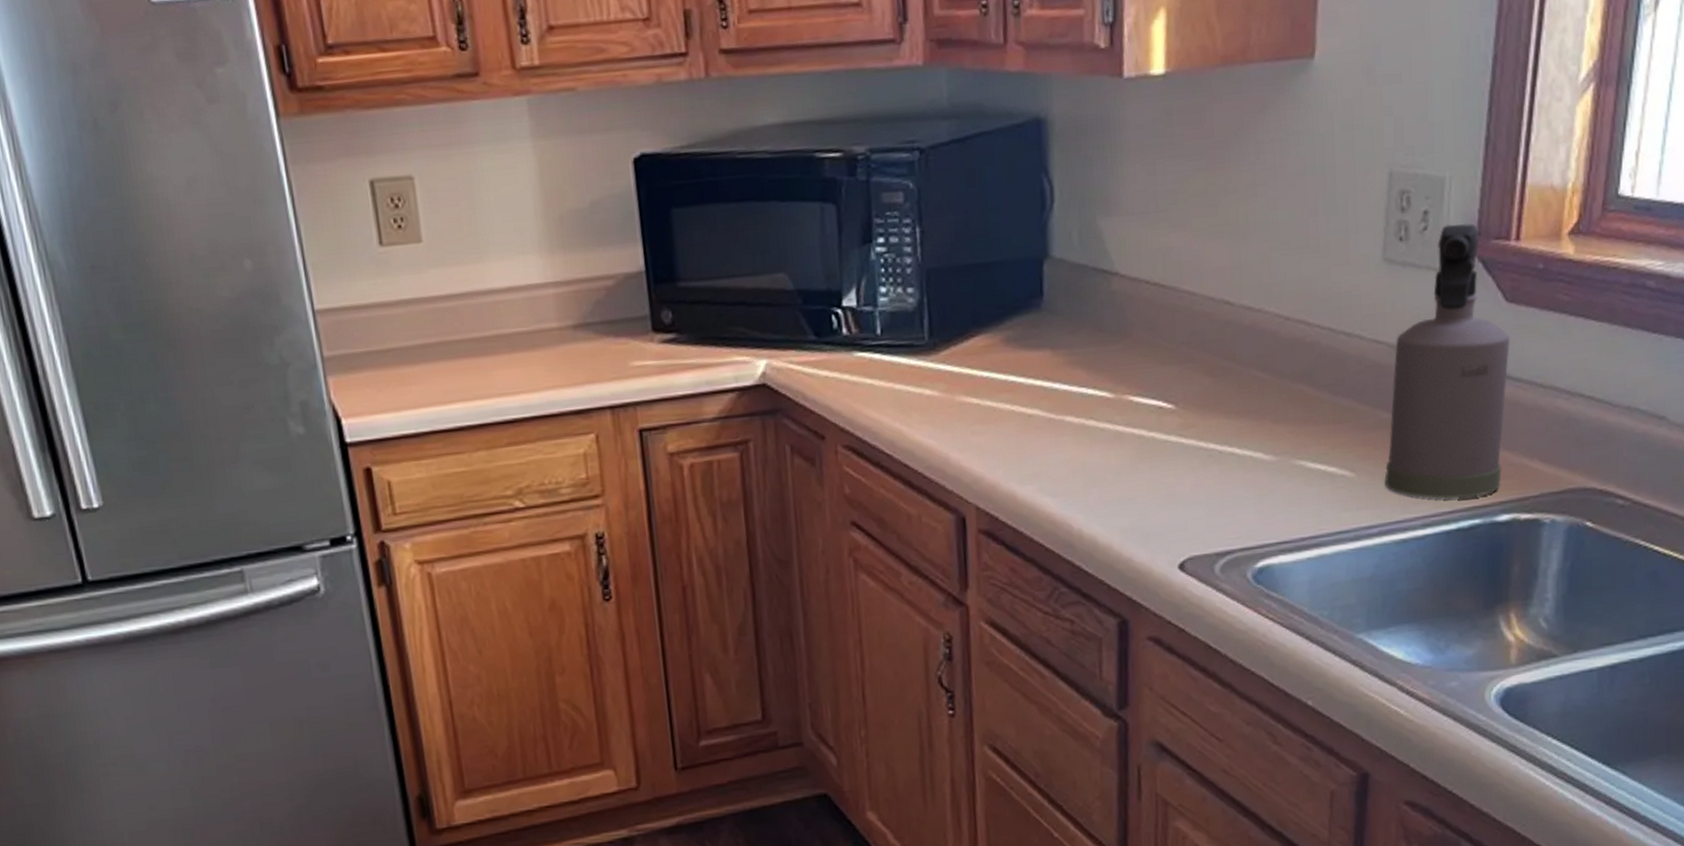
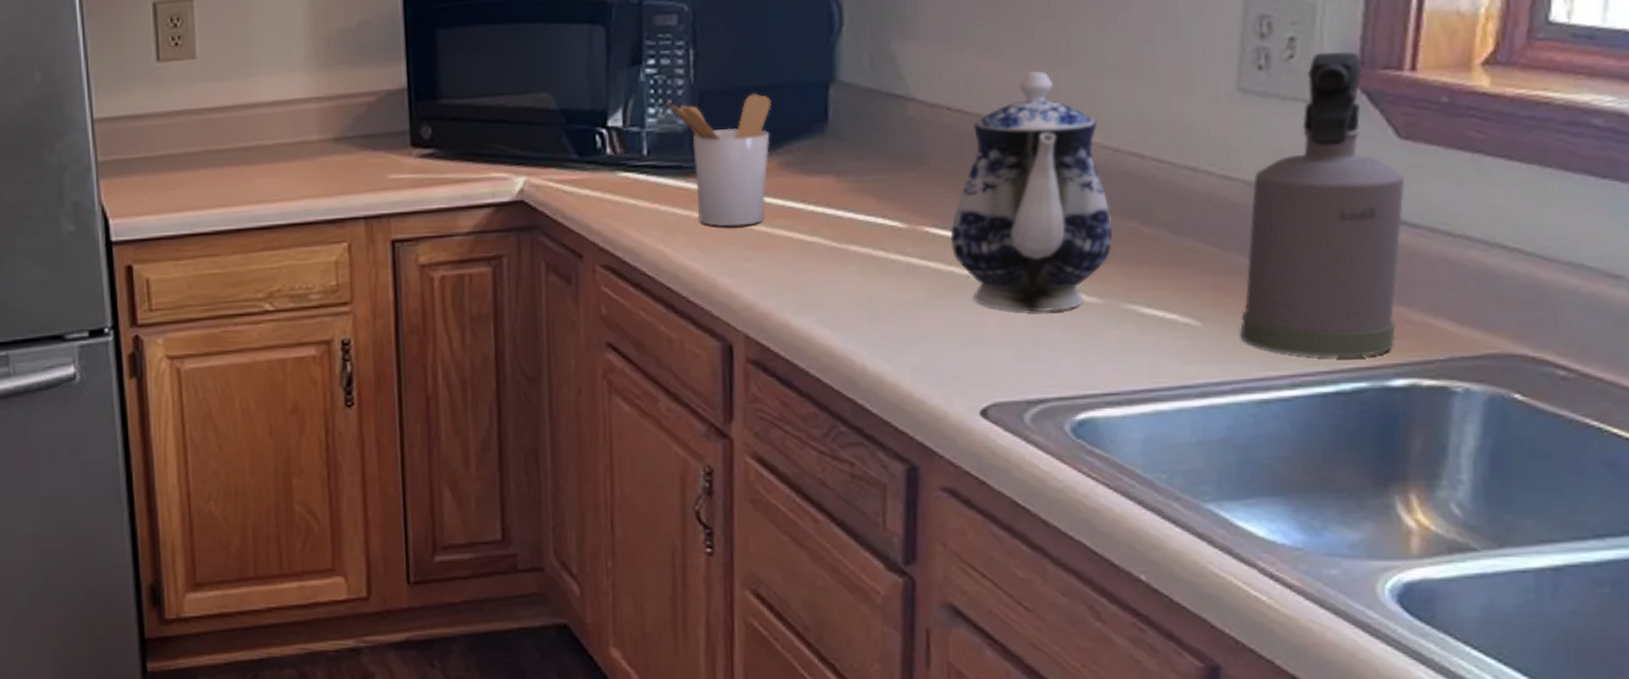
utensil holder: none [896,269,993,404] -> present [666,92,772,227]
teapot: none [1150,245,1284,472] -> present [950,71,1113,313]

